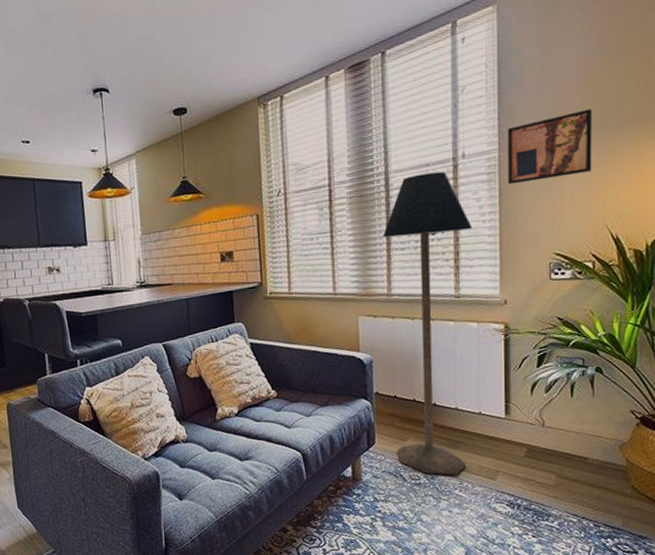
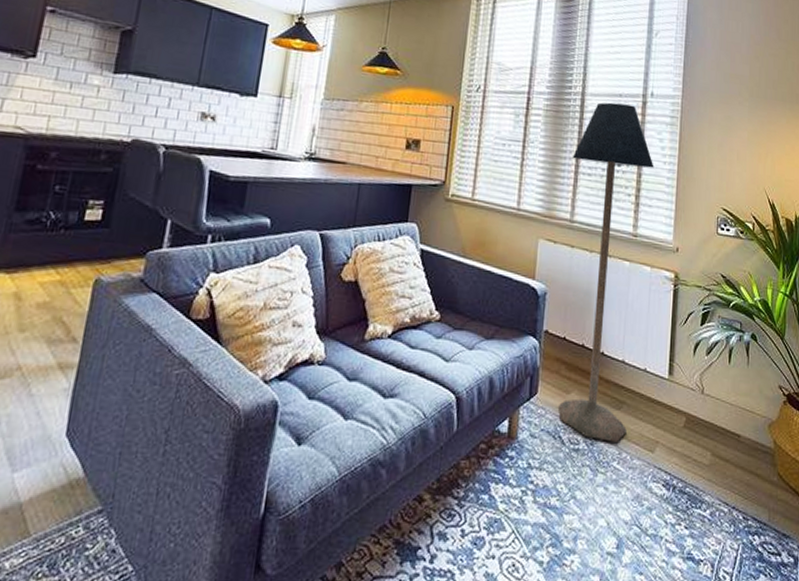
wall art: present [507,109,592,185] -> none [687,78,757,137]

